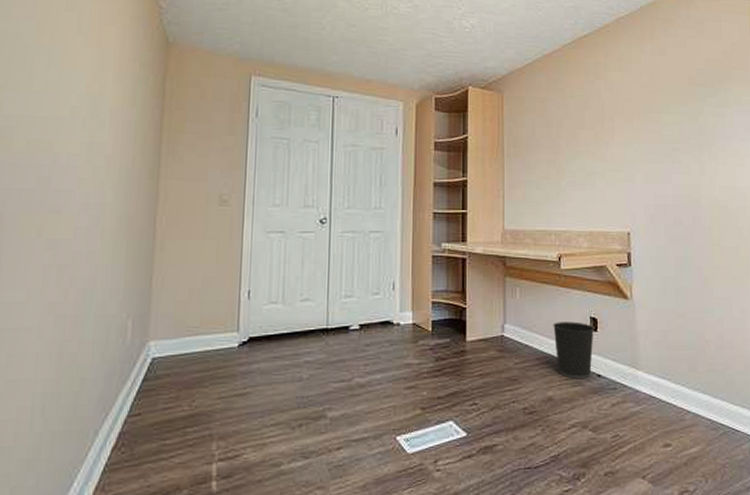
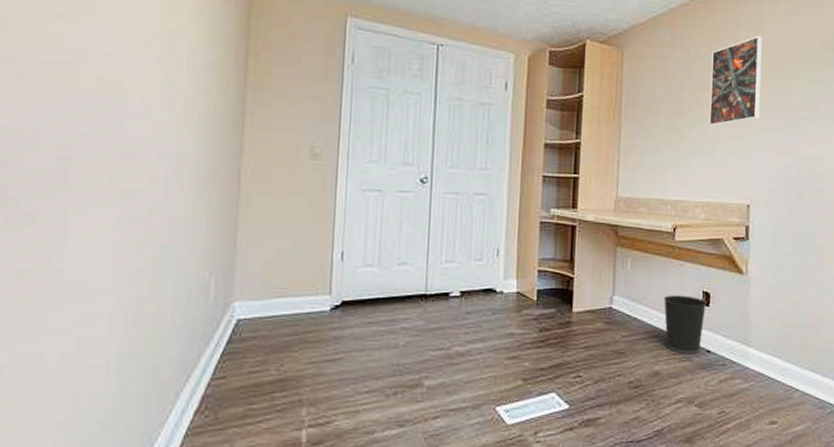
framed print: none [585,75,634,160] -> present [709,35,762,126]

